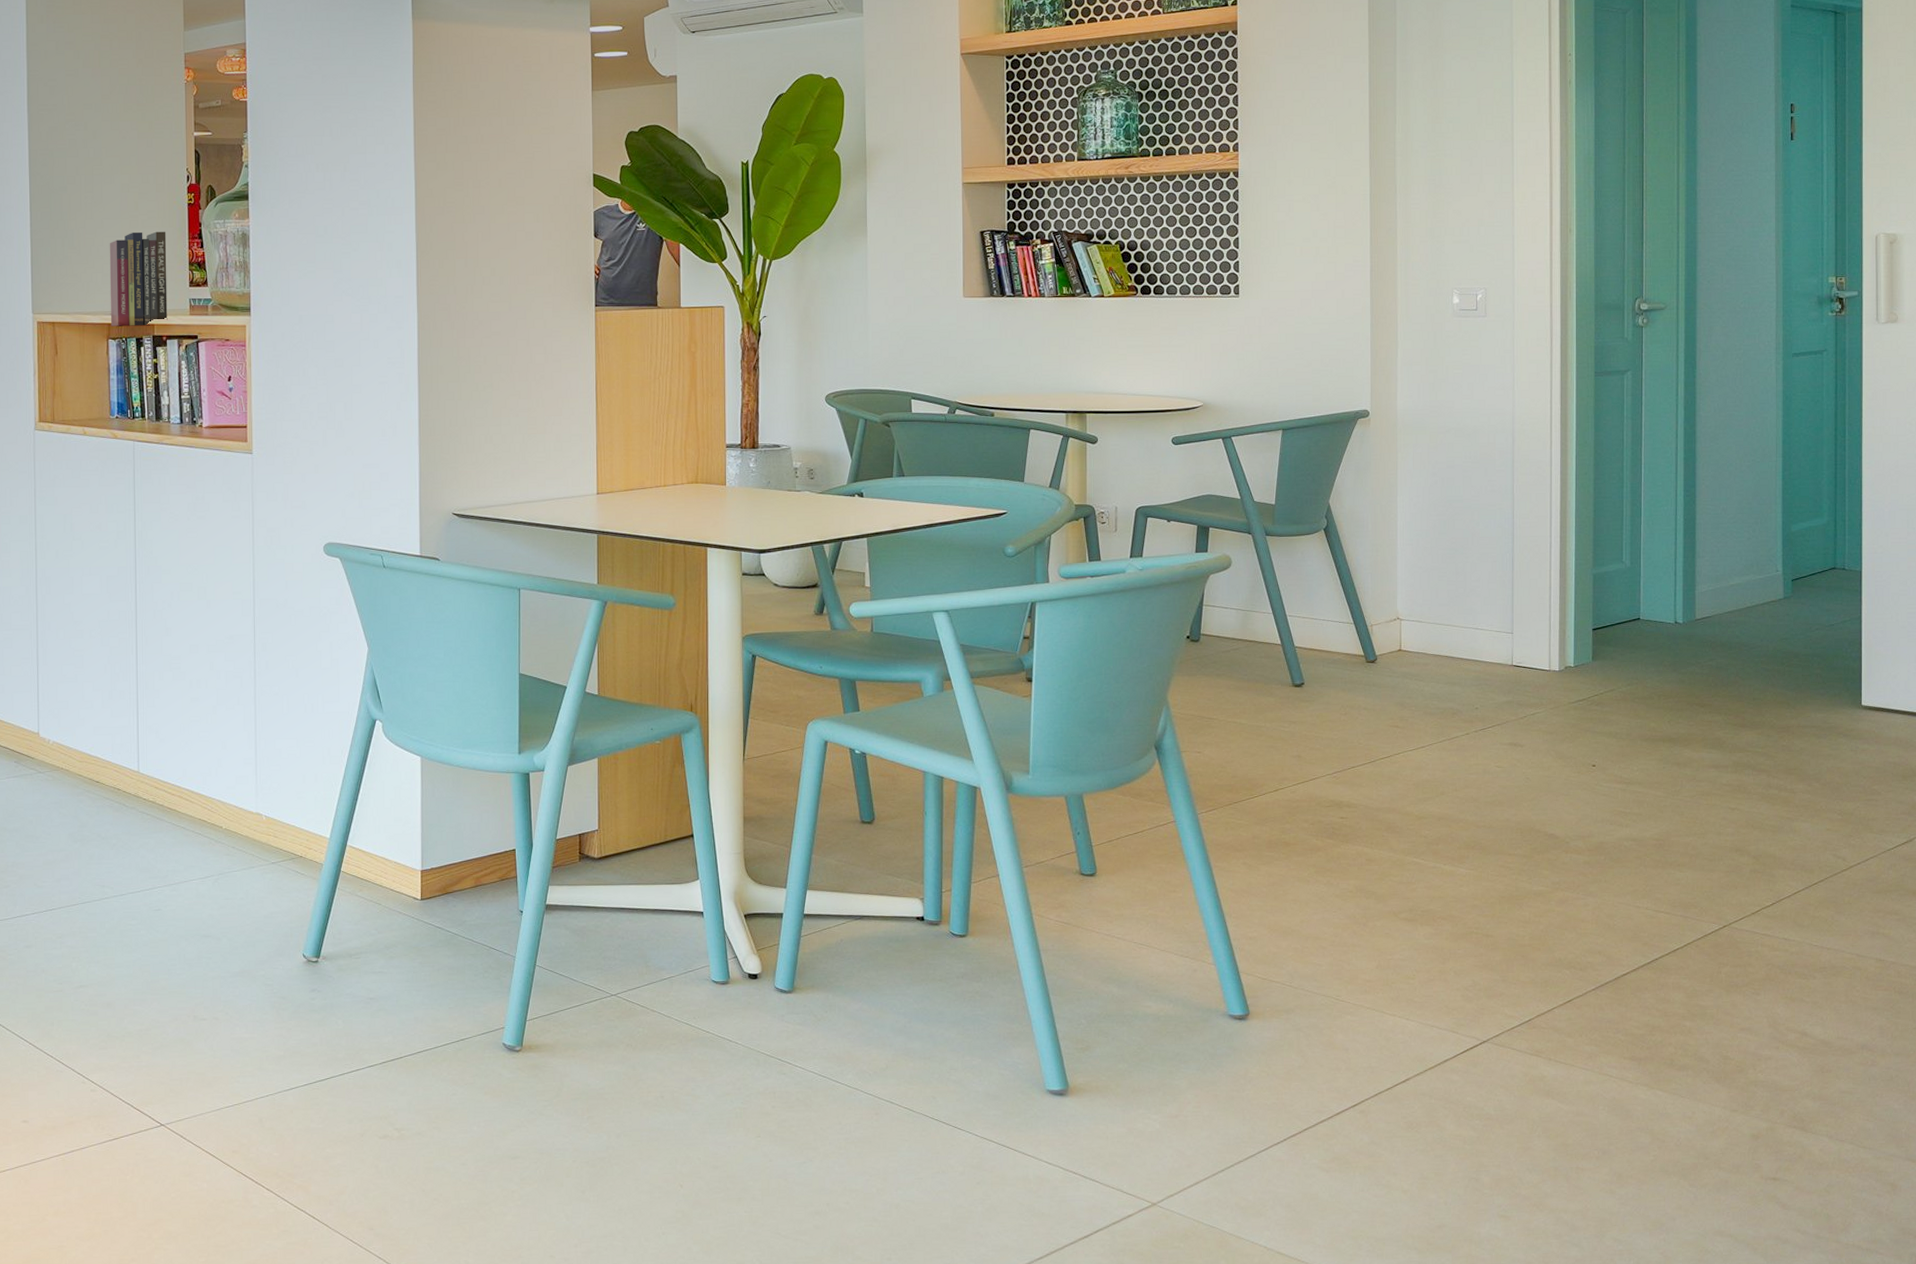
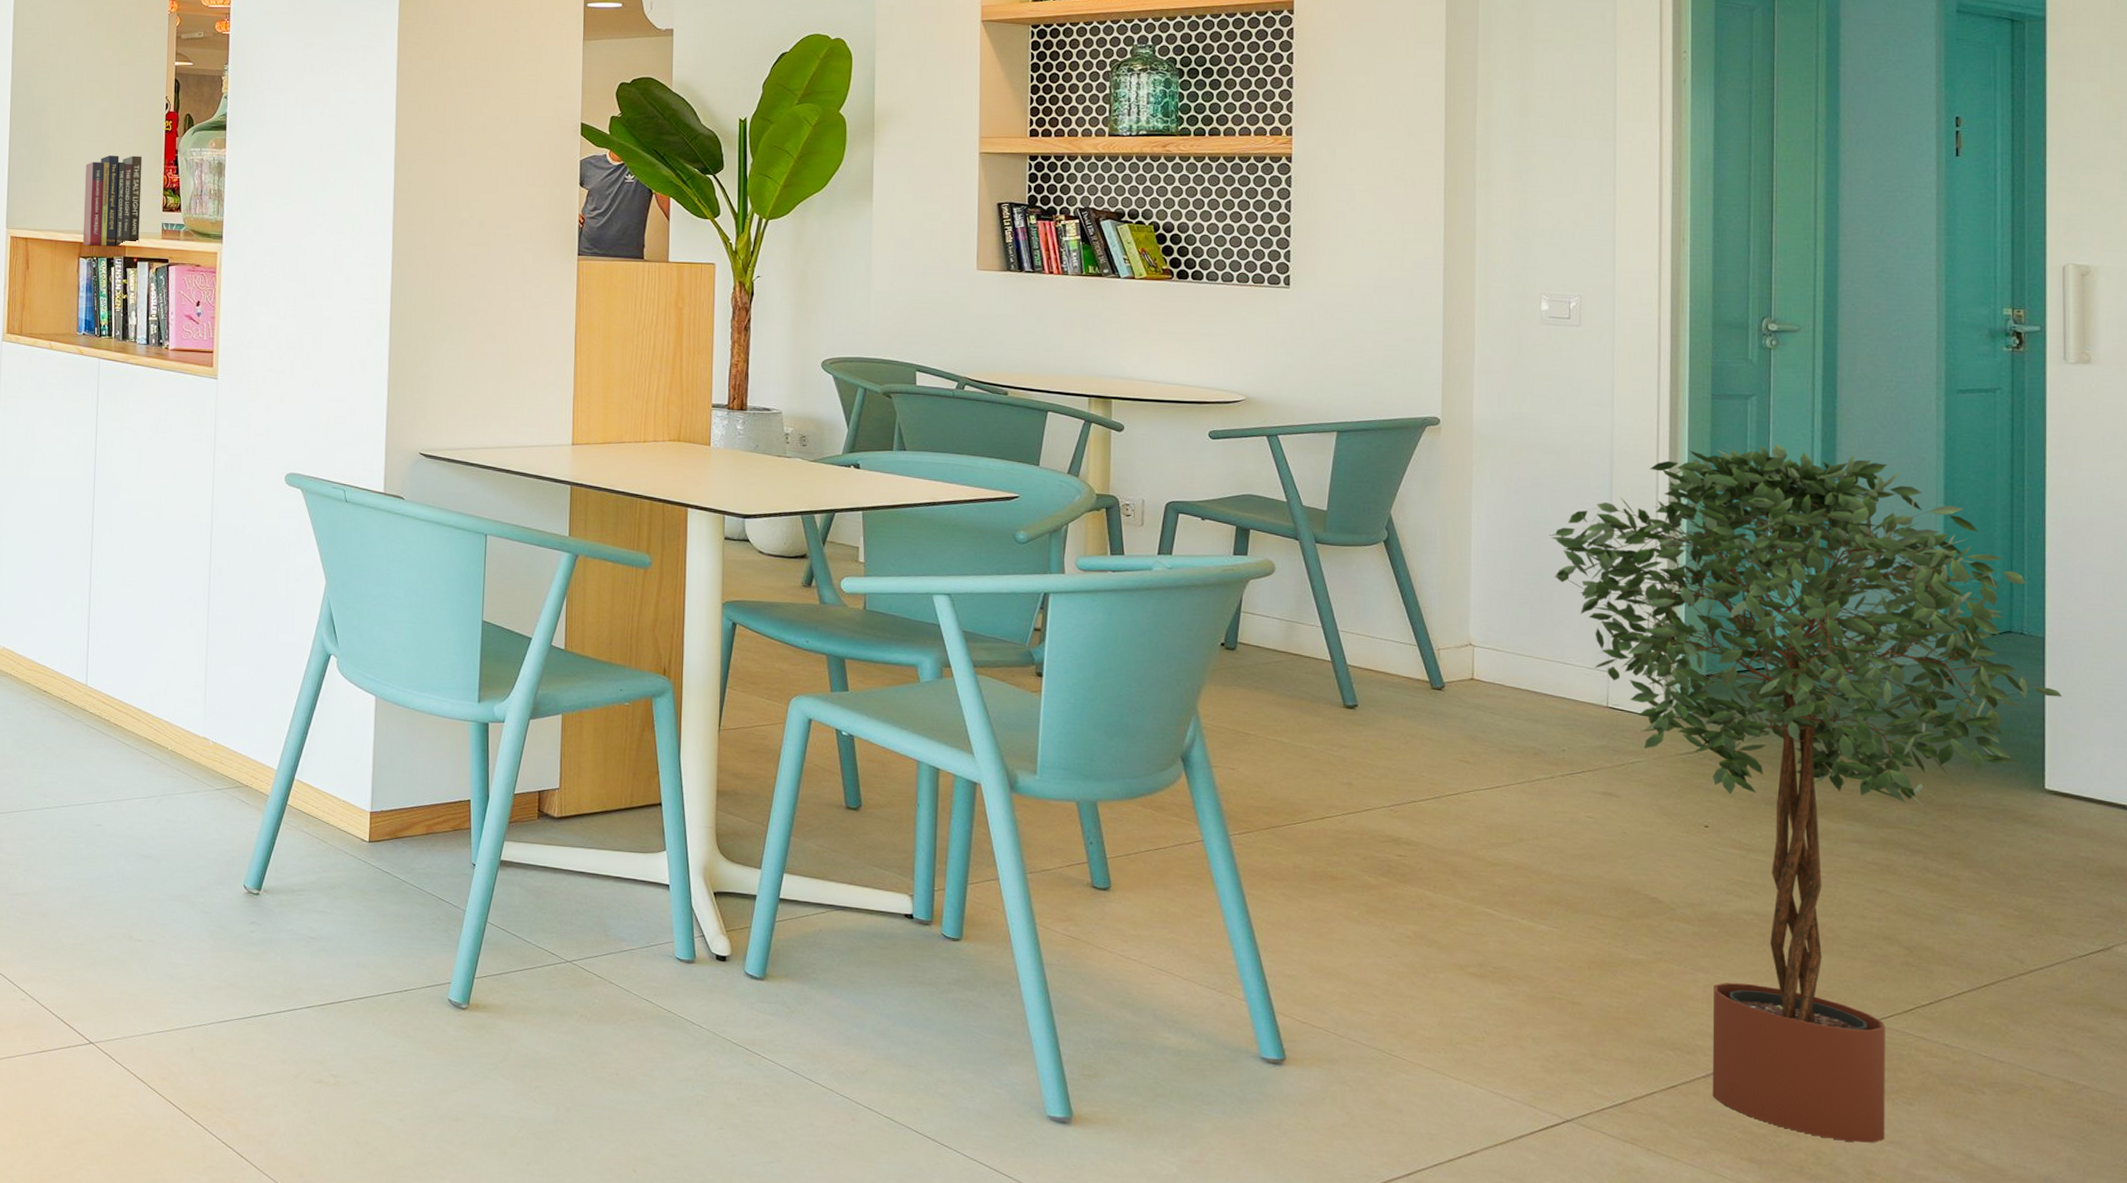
potted tree: none [1462,413,1875,1033] -> present [1549,443,2062,1143]

